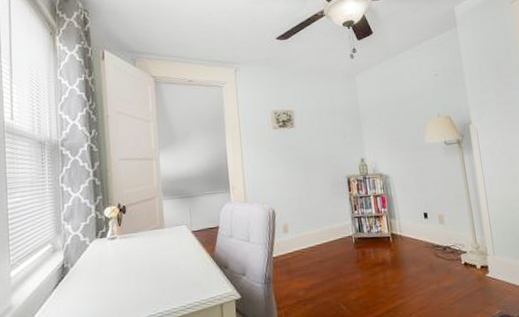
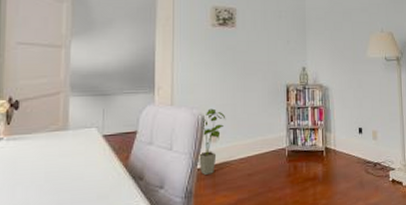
house plant: none [273,203,294,263] -> present [199,108,226,175]

